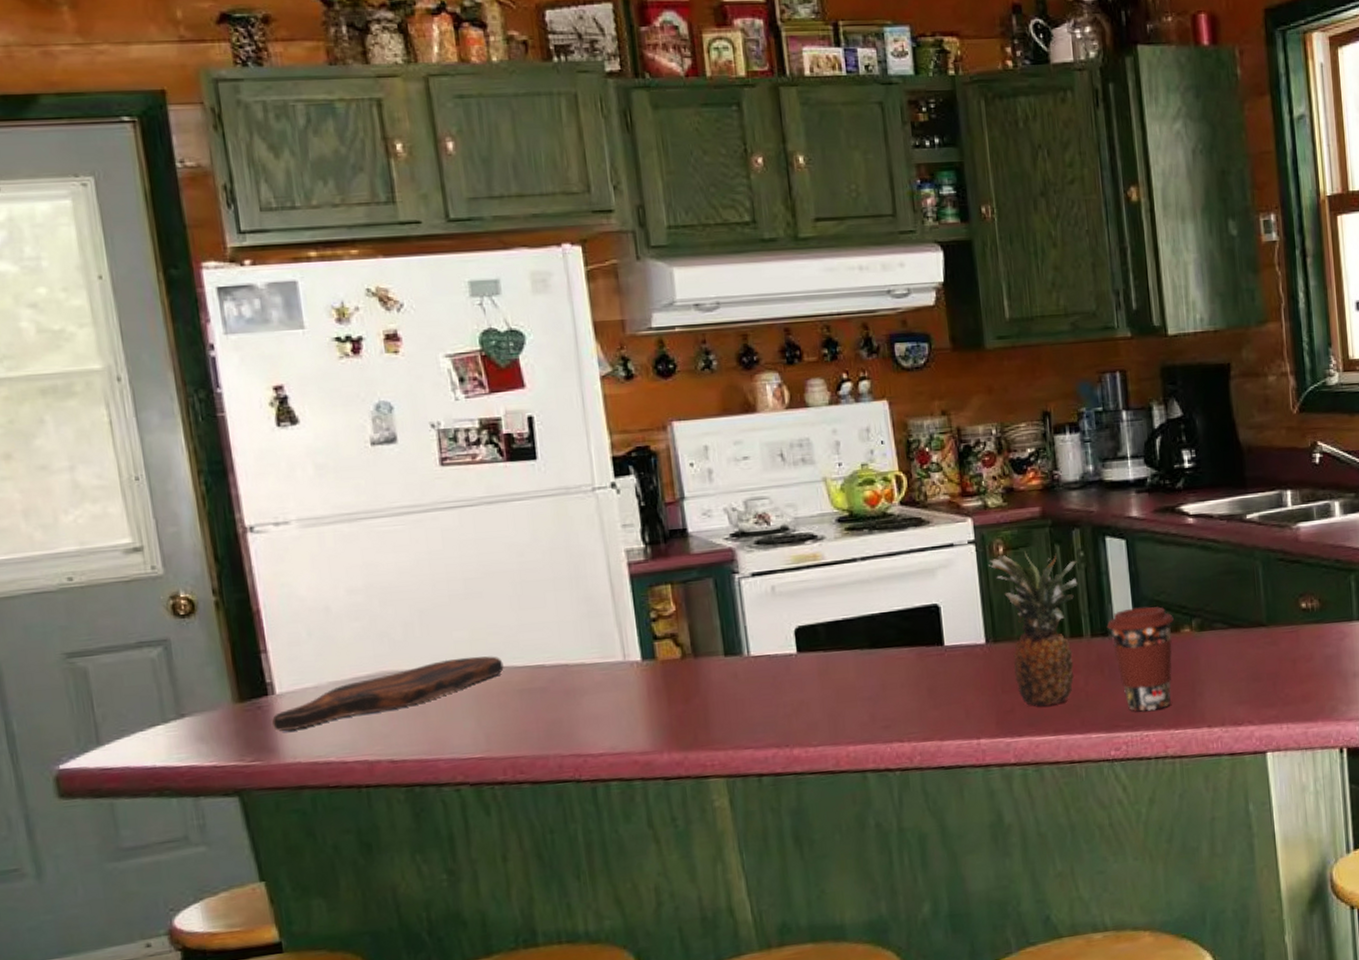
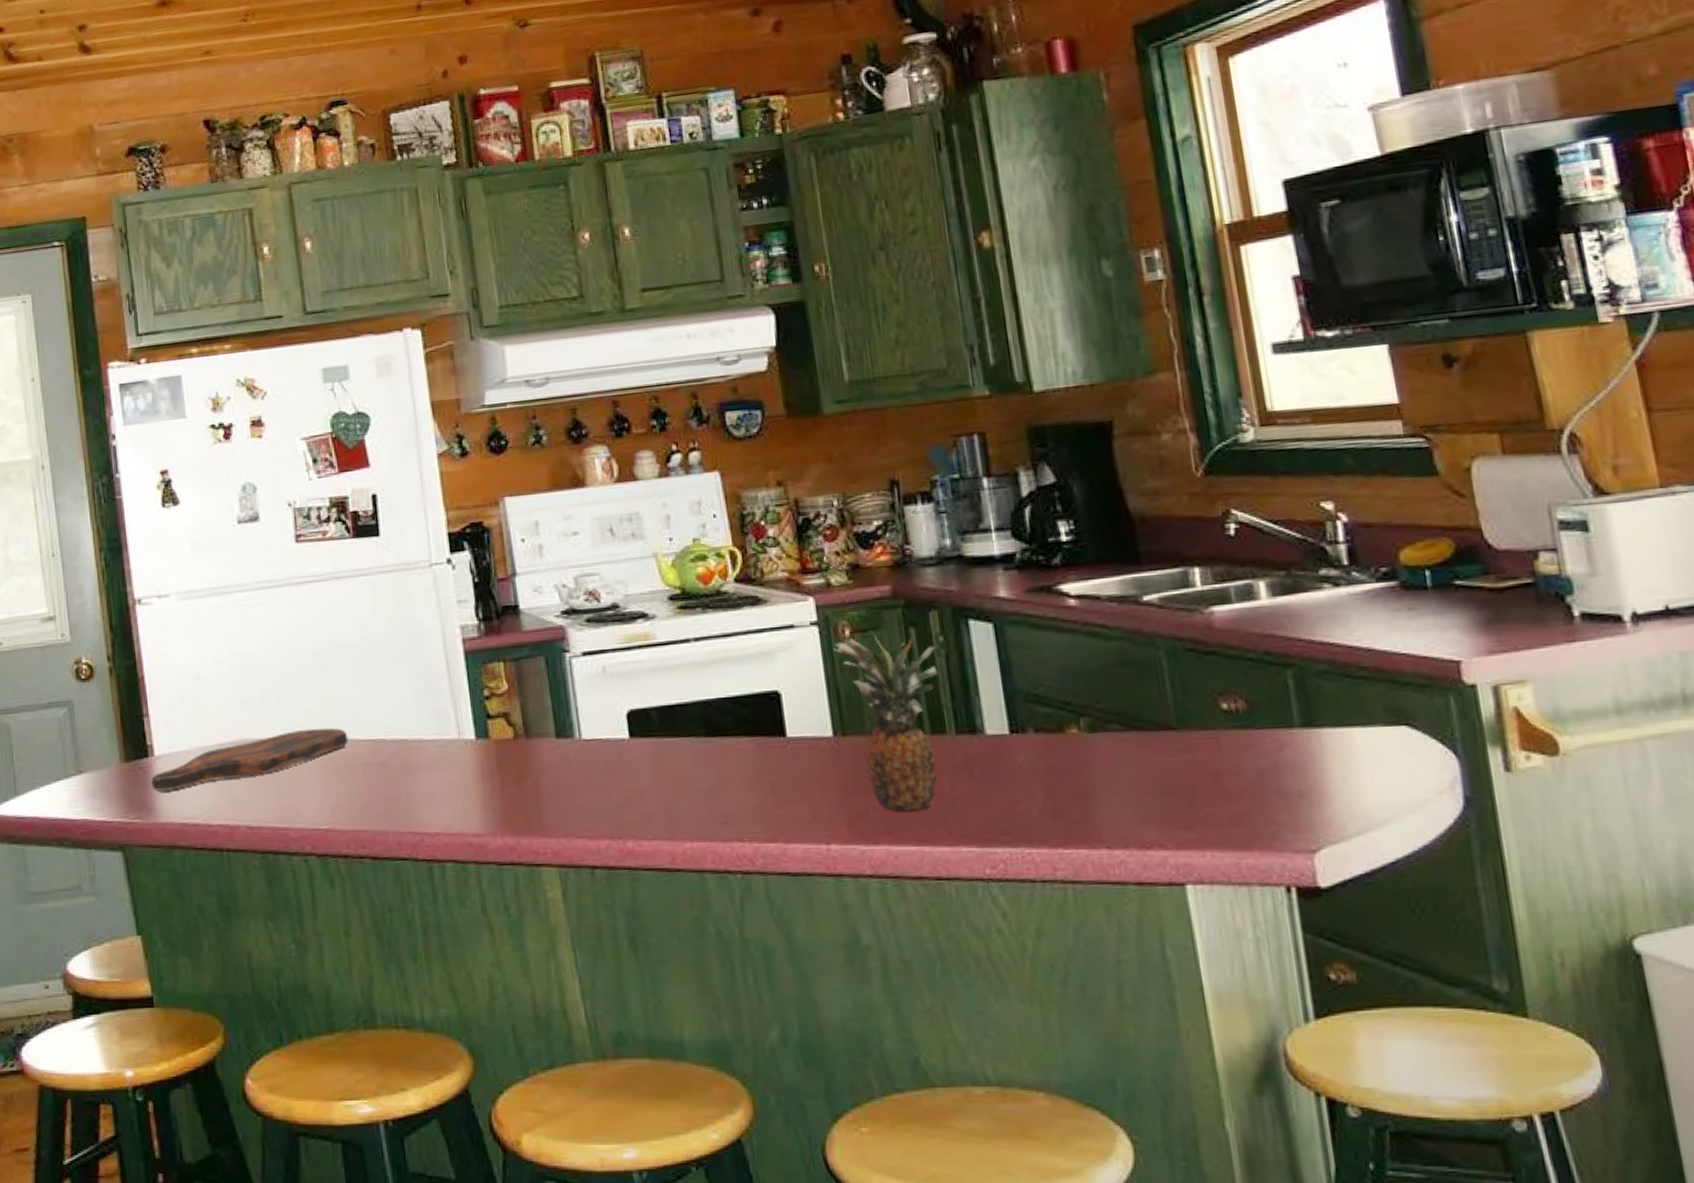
coffee cup: present [1106,606,1174,712] -> none [974,701,1059,825]

